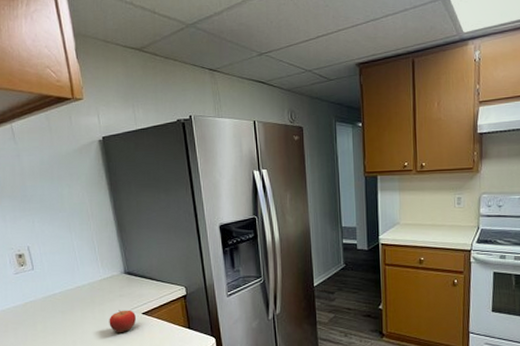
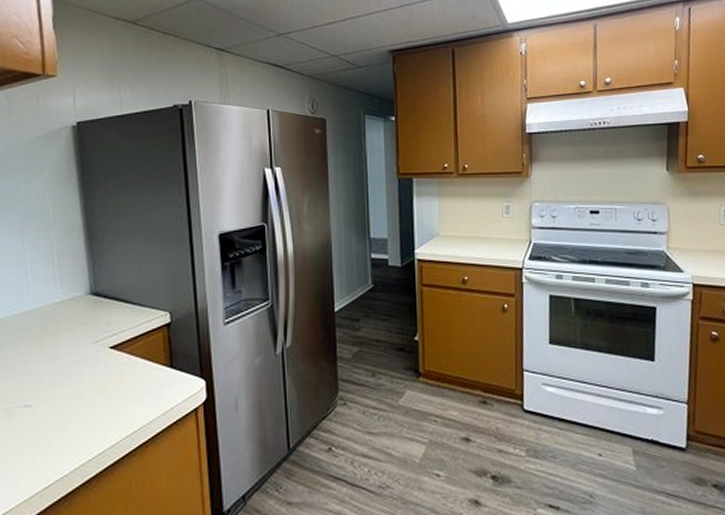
fruit: present [109,310,136,333] -> none [63,342,101,375]

